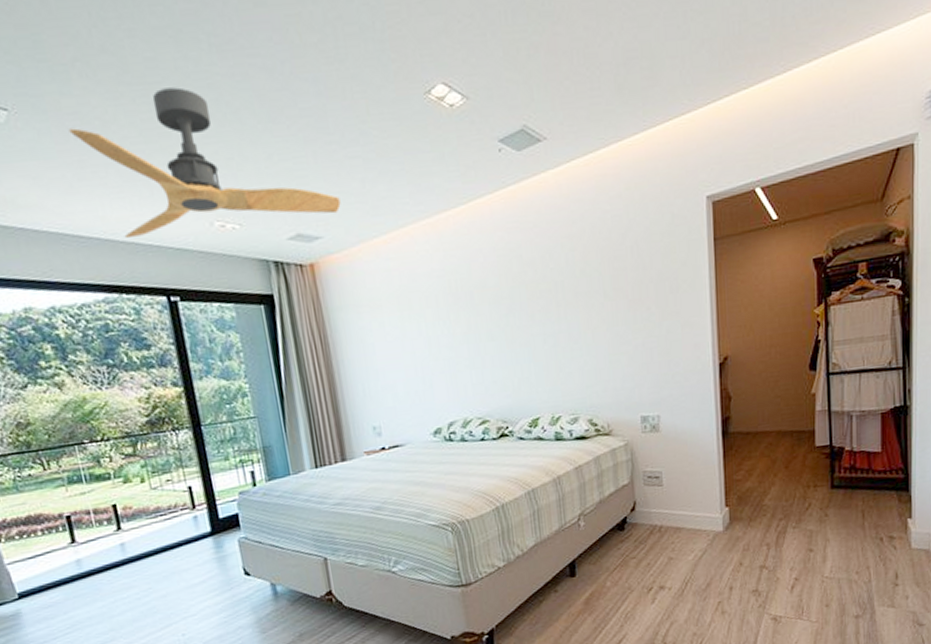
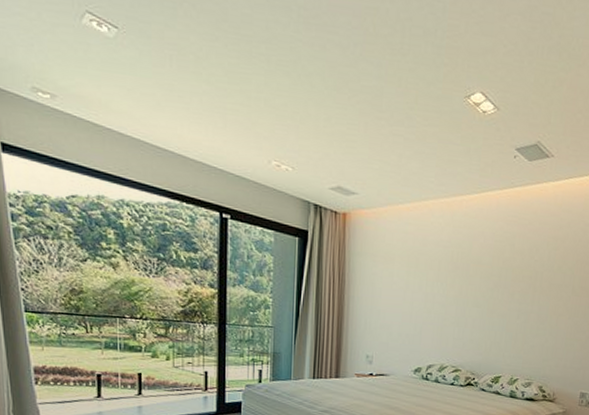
ceiling fan: present [68,87,341,239] -> none [166,41,379,177]

